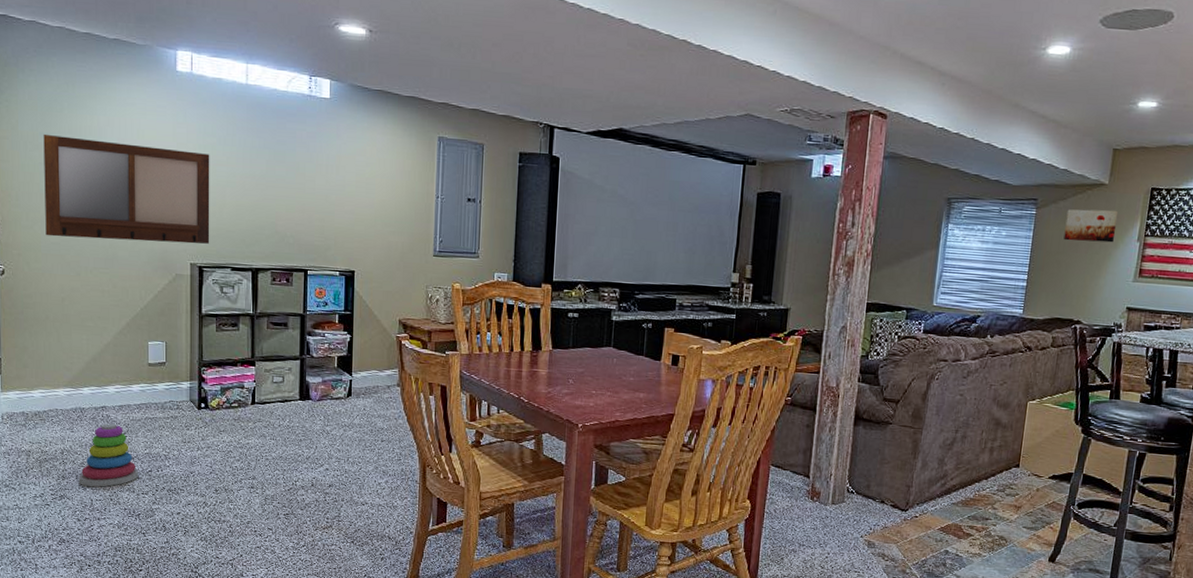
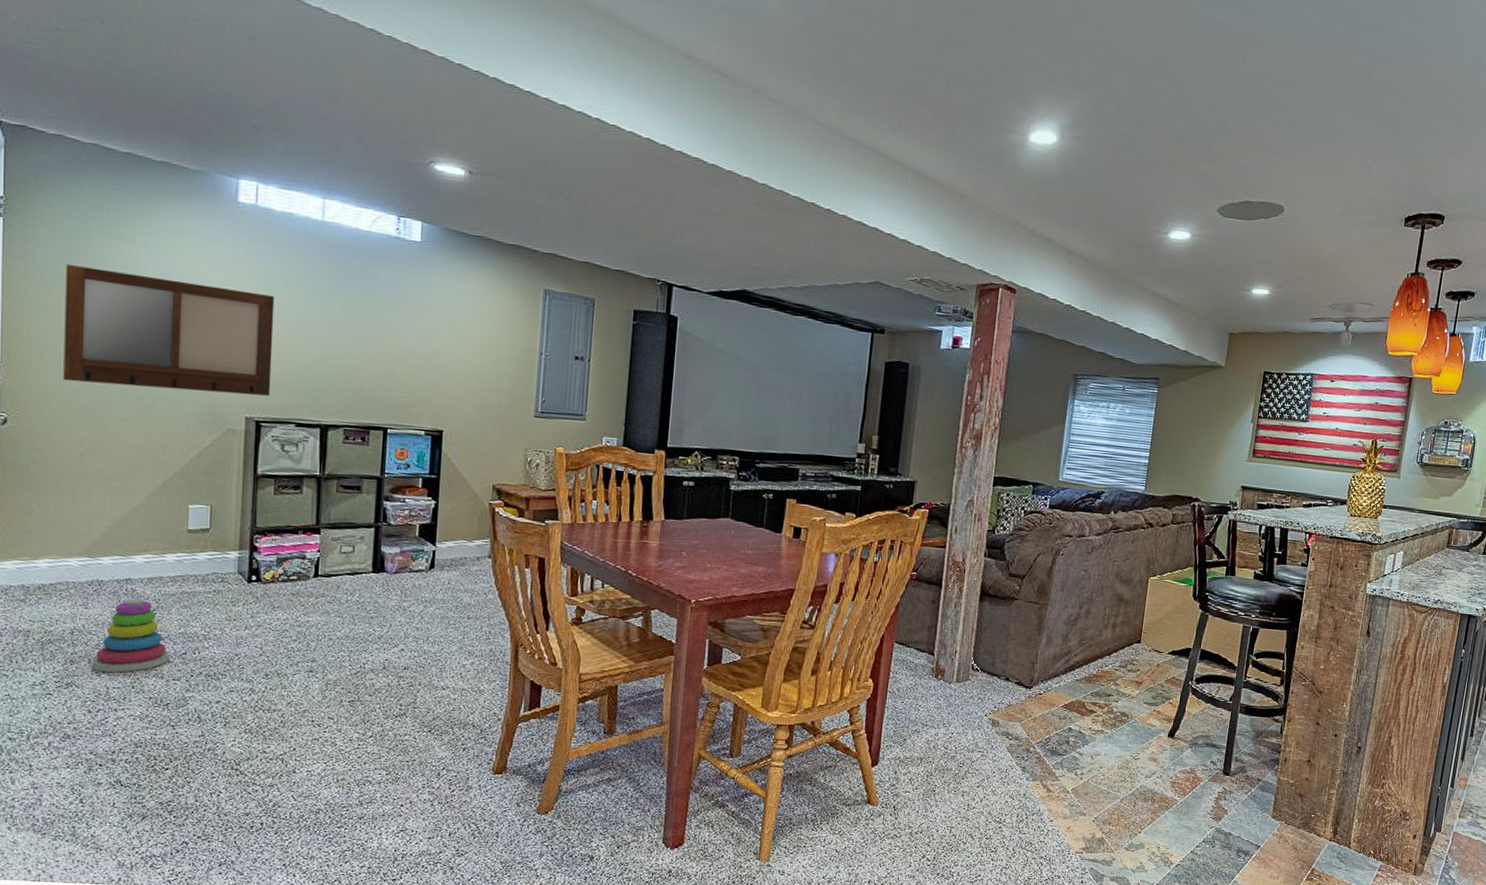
wall art: present [1064,209,1119,243] -> none [1183,389,1234,423]

